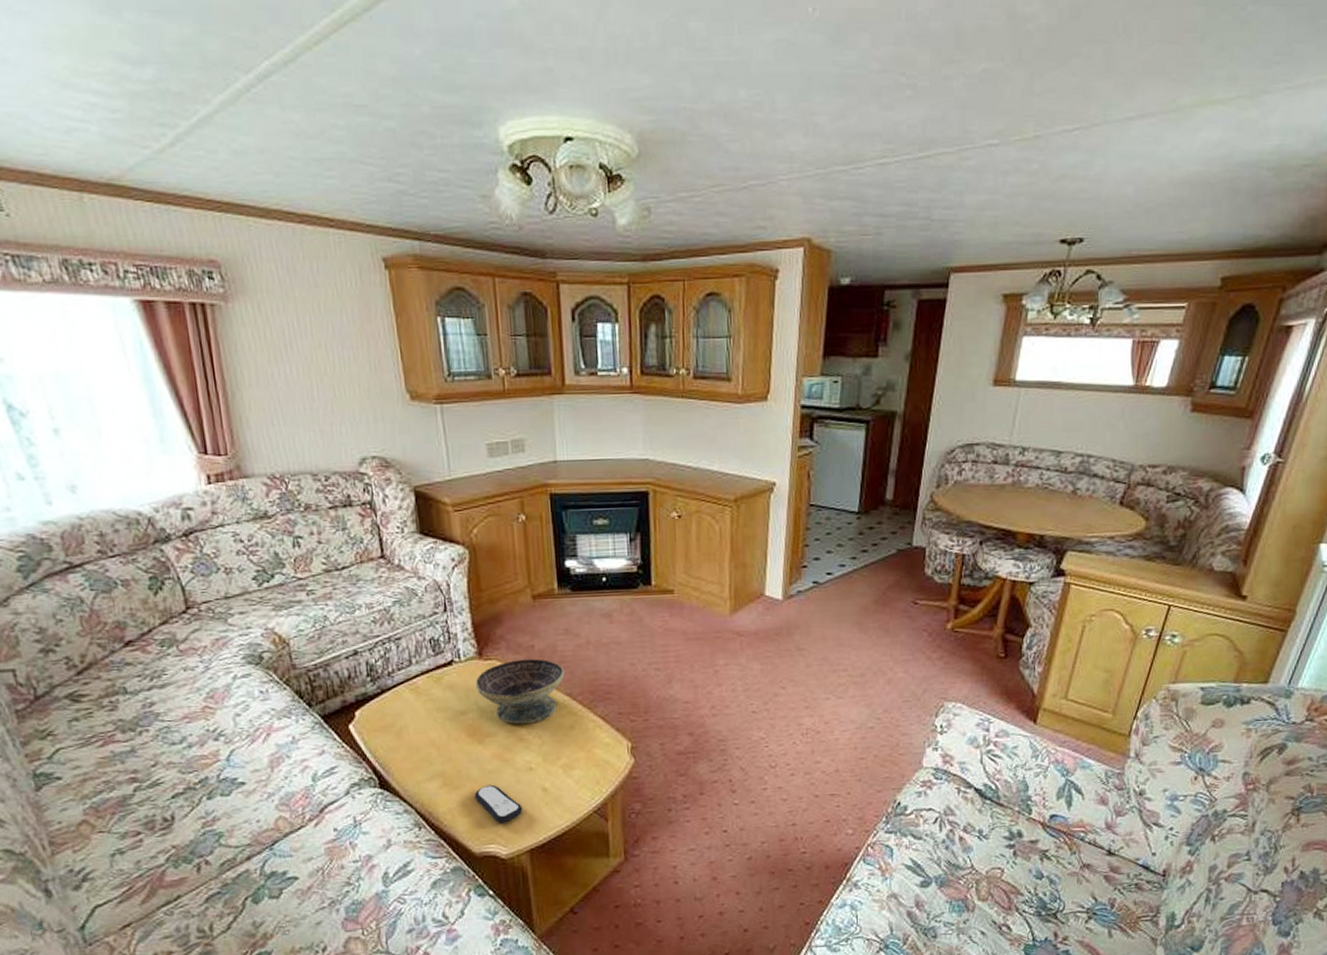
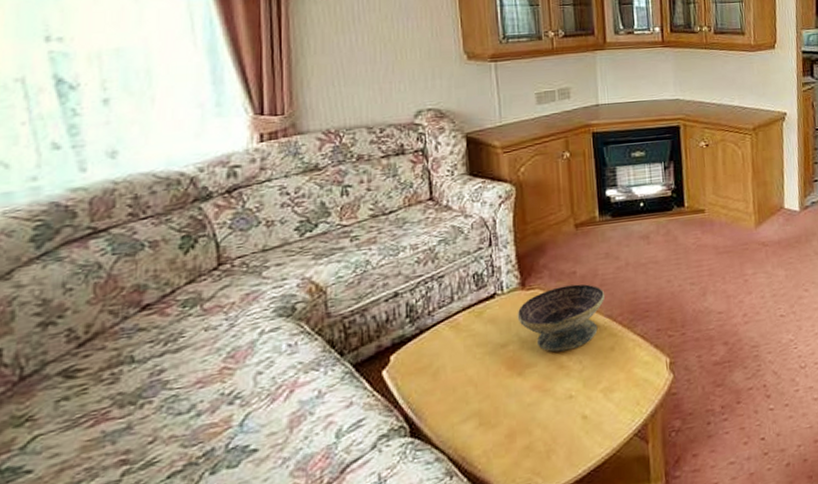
remote control: present [474,784,523,824] -> none [512,418,562,461]

